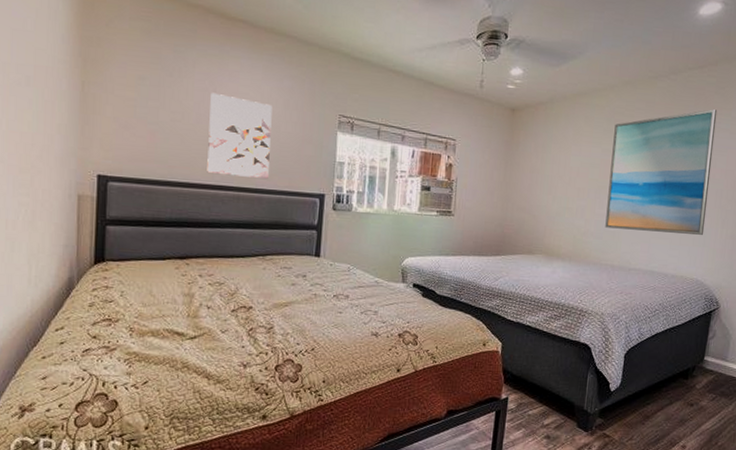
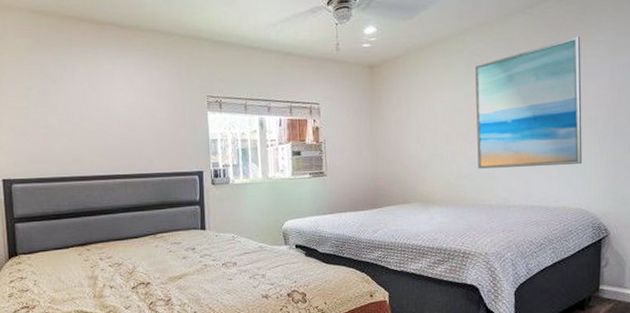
wall art: present [207,92,272,180] -> none [90,92,150,166]

